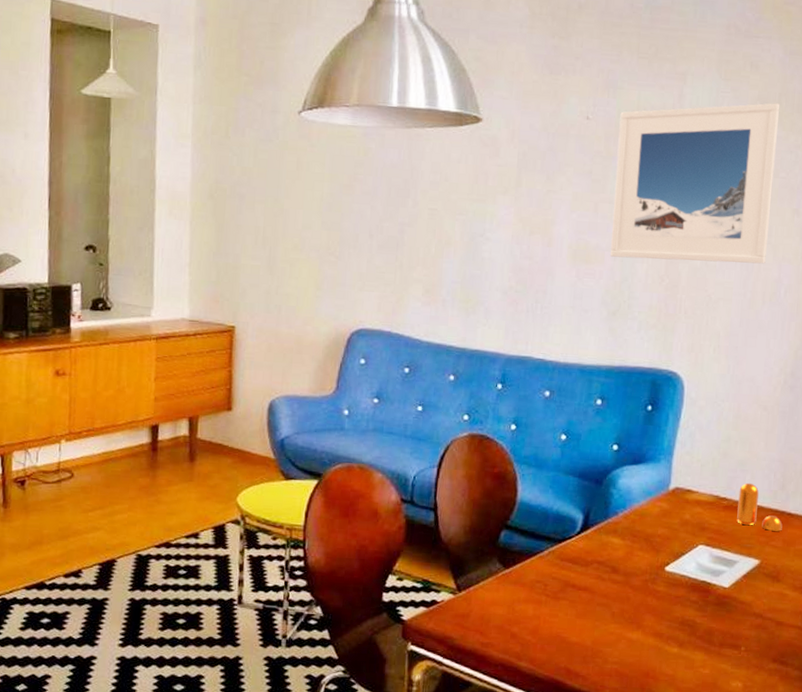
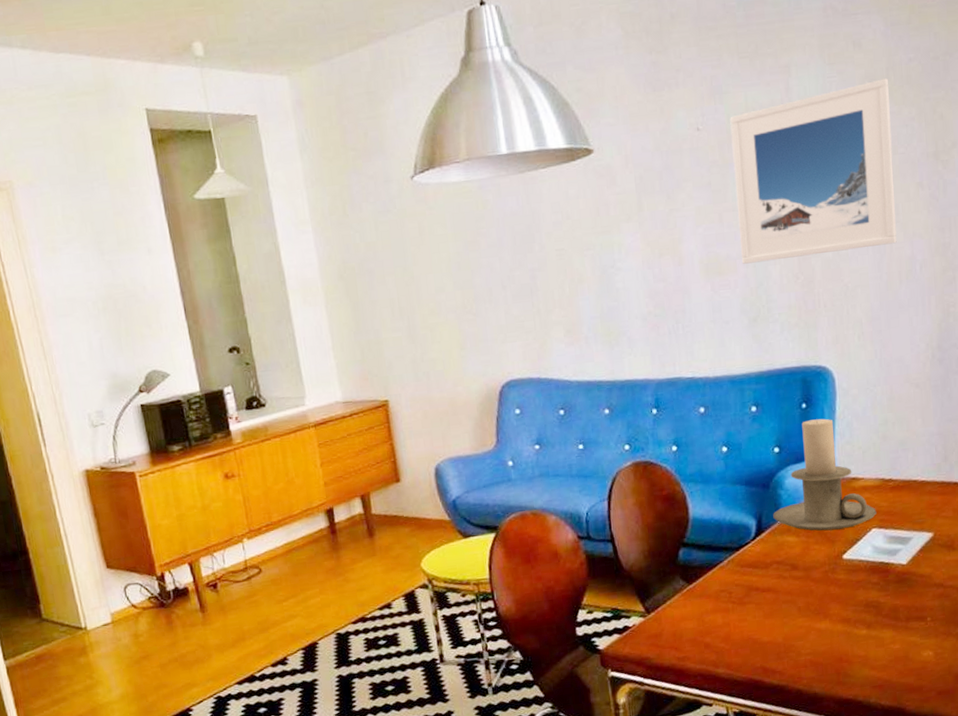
candle holder: none [601,423,706,540] -> present [773,418,877,531]
pepper shaker: present [737,482,783,531] -> none [903,460,951,503]

